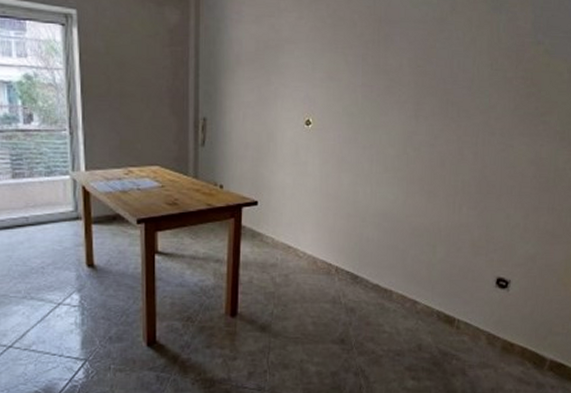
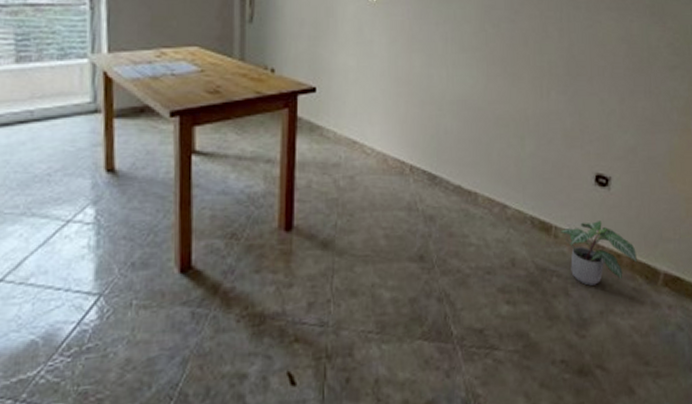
potted plant: none [462,316,527,368] -> present [560,221,637,286]

